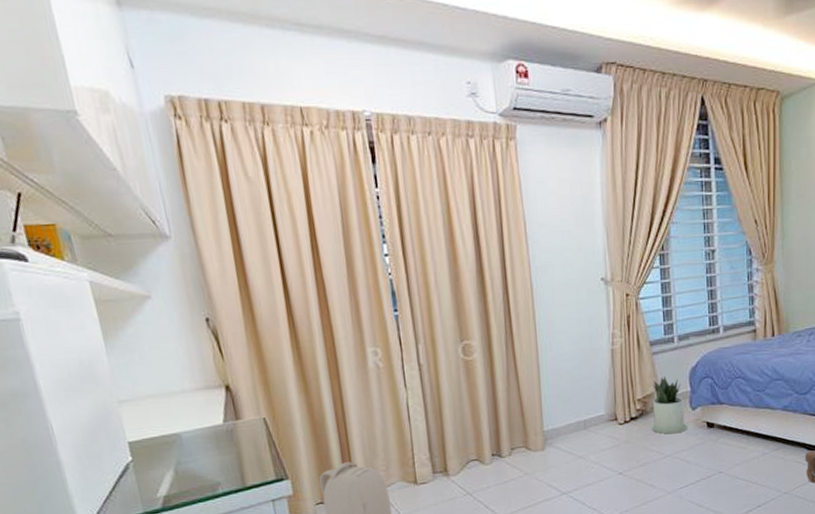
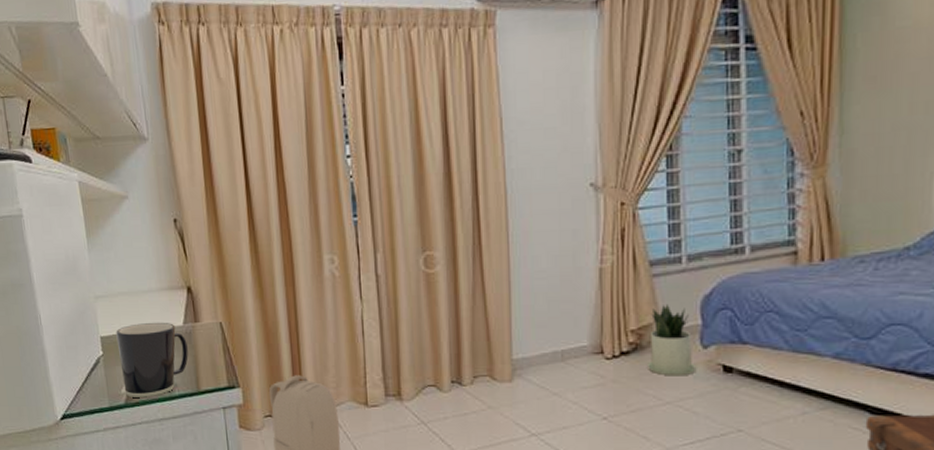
mug: none [146,422,232,501] -> present [116,322,189,399]

